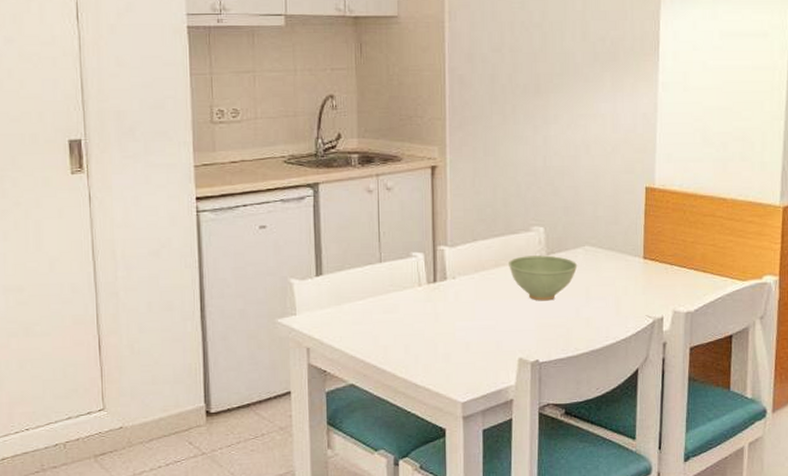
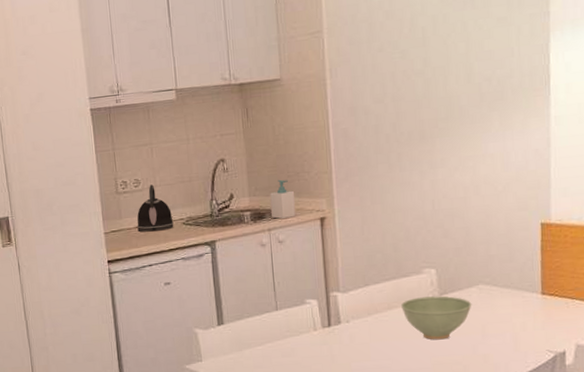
kettle: none [232,116,274,168] -> present [137,184,174,232]
soap bottle: none [380,122,407,165] -> present [270,179,296,220]

